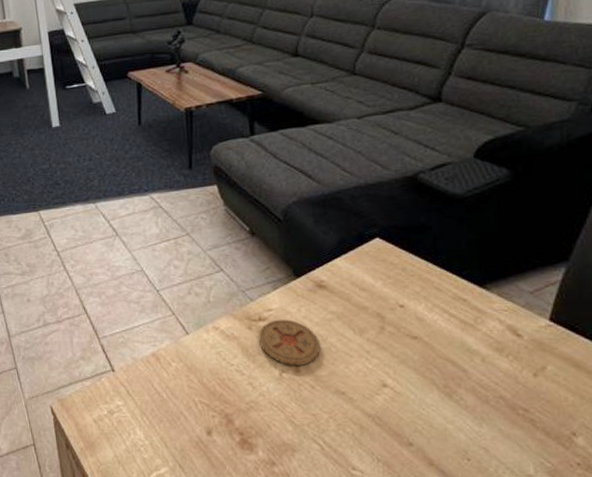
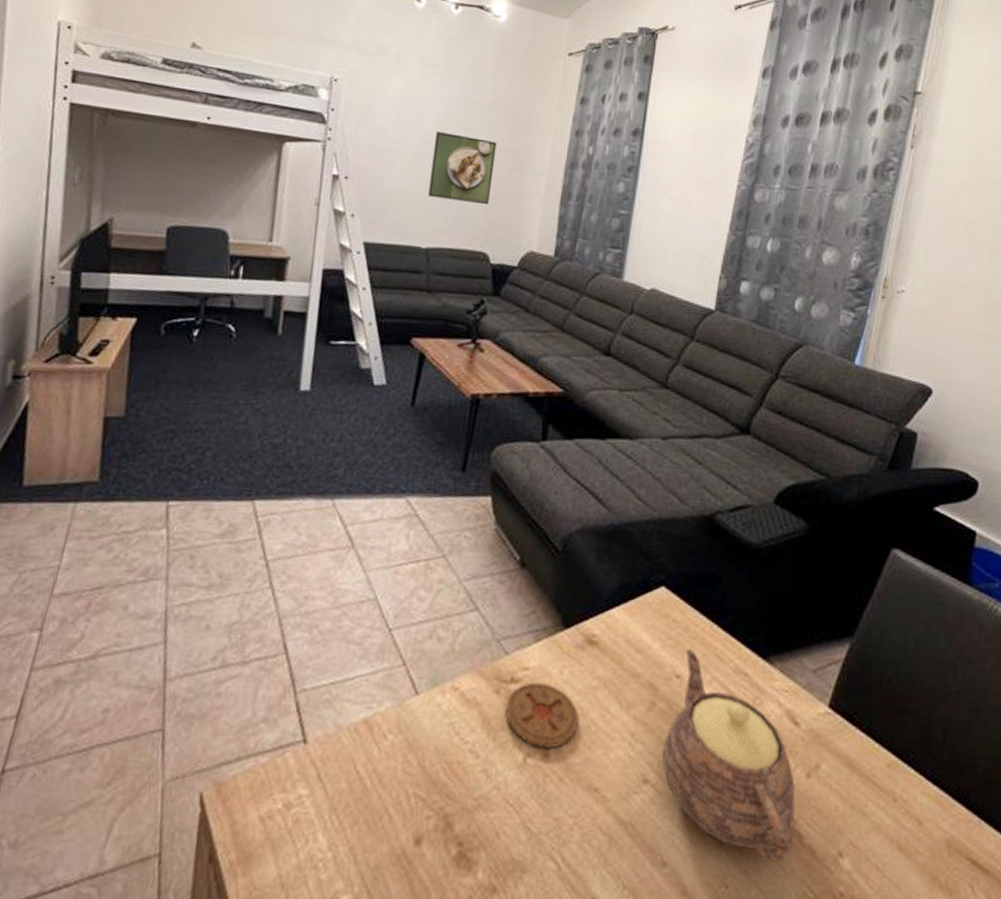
teapot: none [396,284,526,440] -> present [661,648,796,861]

